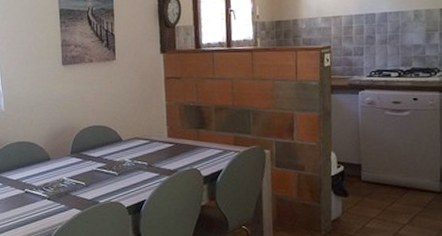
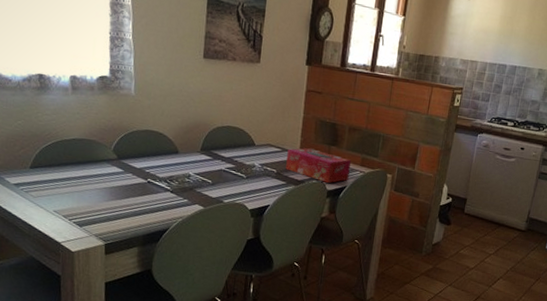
tissue box: none [155,135,224,168] -> present [286,148,351,183]

